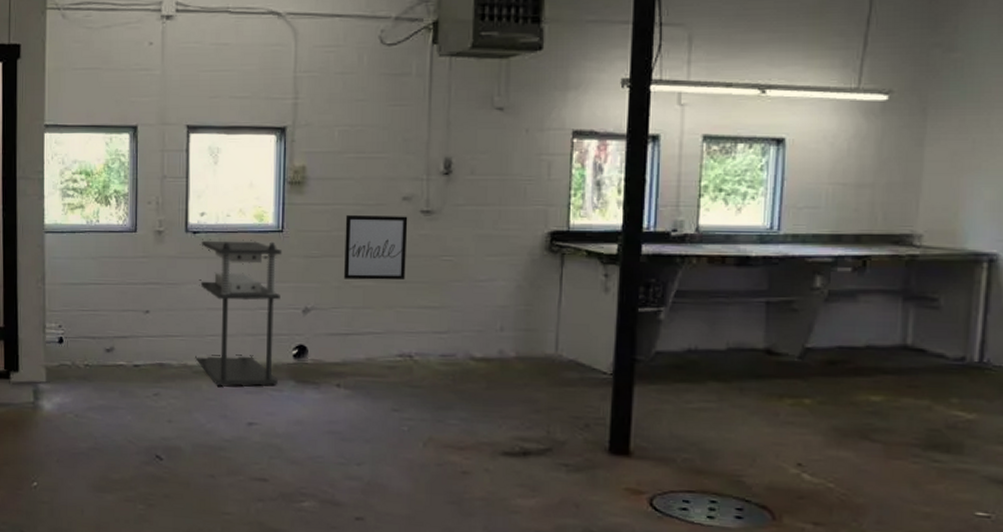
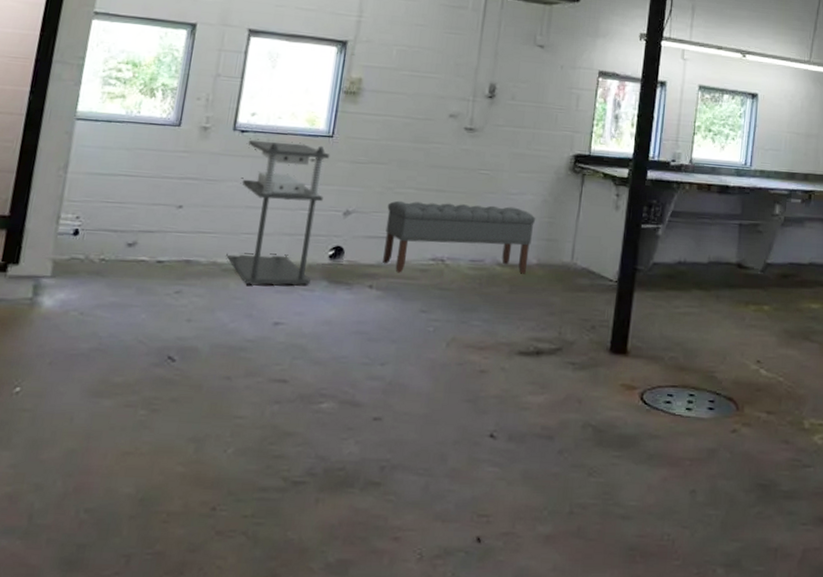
wall art: present [344,215,408,281] -> none [387,126,453,190]
bench: none [346,294,511,371] -> present [383,200,536,274]

